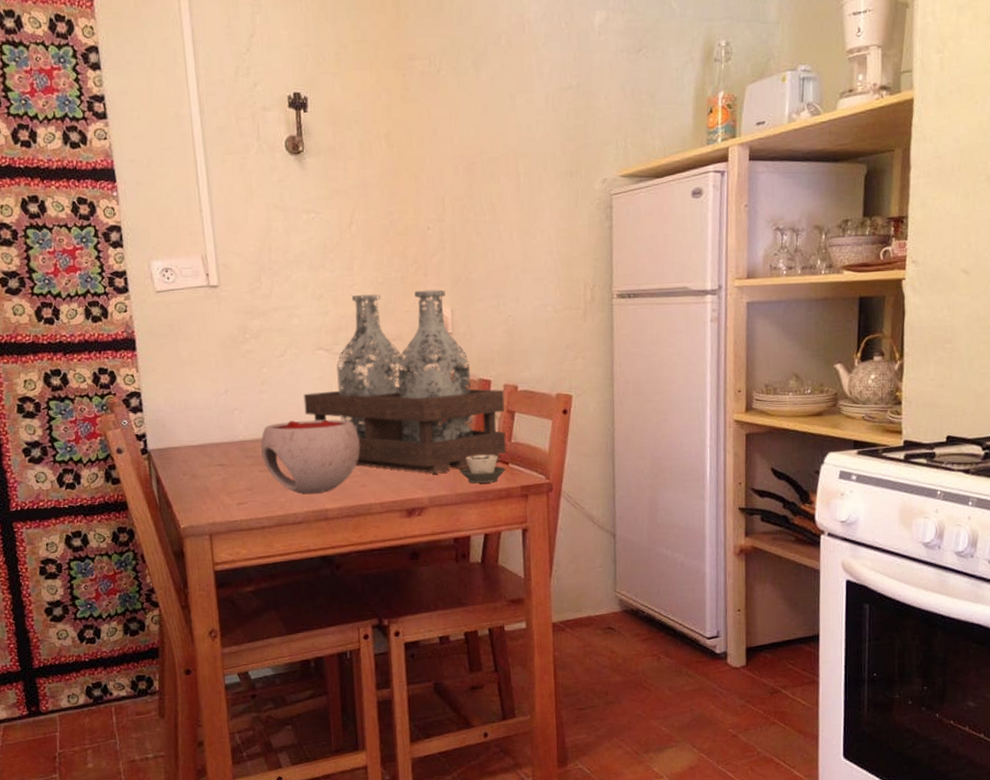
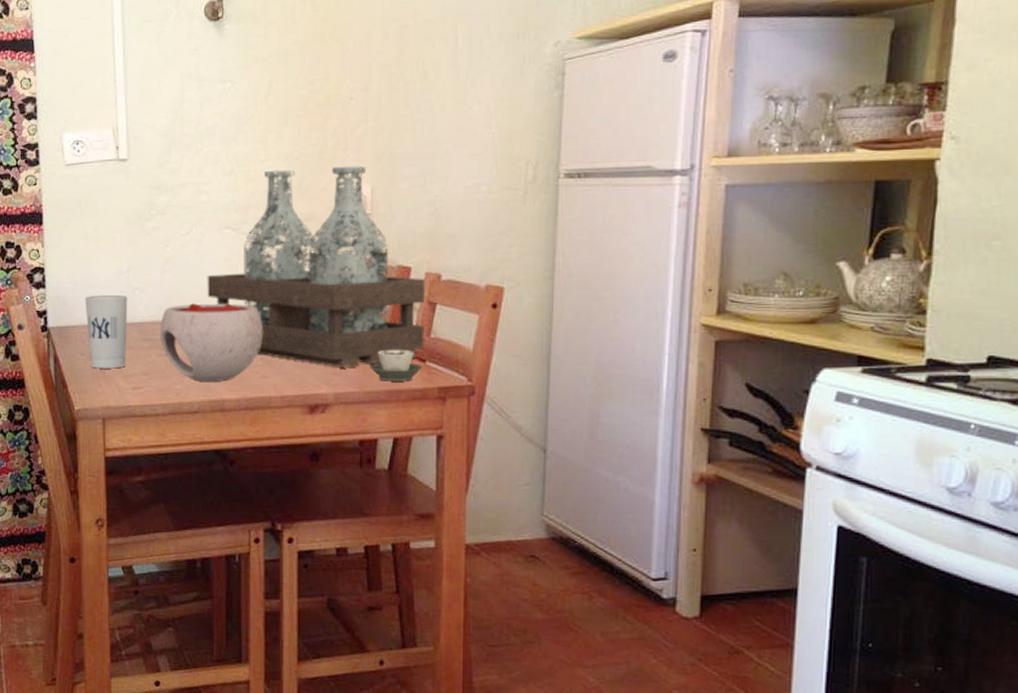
cup: none [184,415,229,487] -> present [85,294,128,369]

